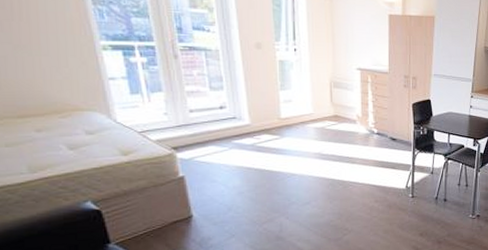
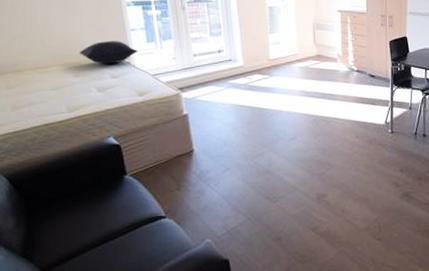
pillow: none [40,91,119,118] -> present [79,41,138,65]

